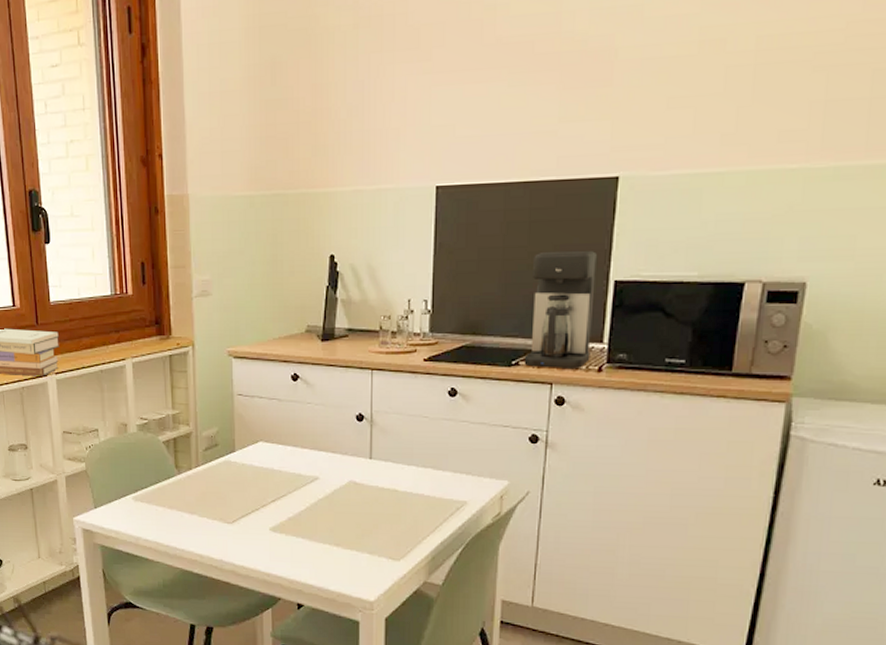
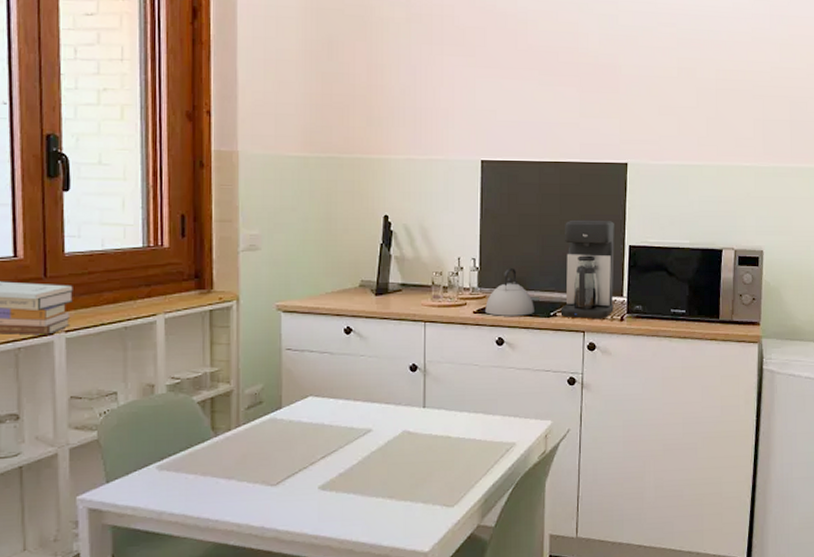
kettle: none [437,309,493,364] -> present [485,267,534,316]

